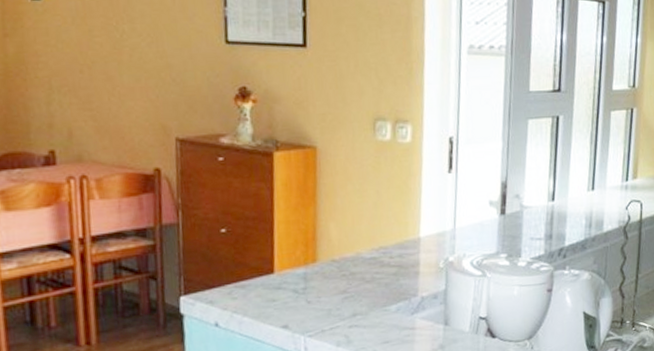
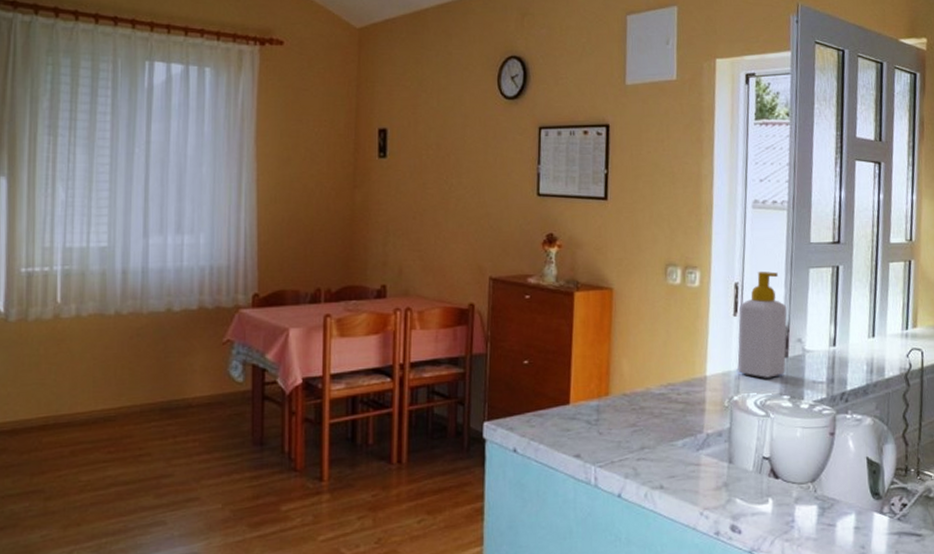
soap bottle: none [453,124,505,237] -> present [737,272,787,378]

